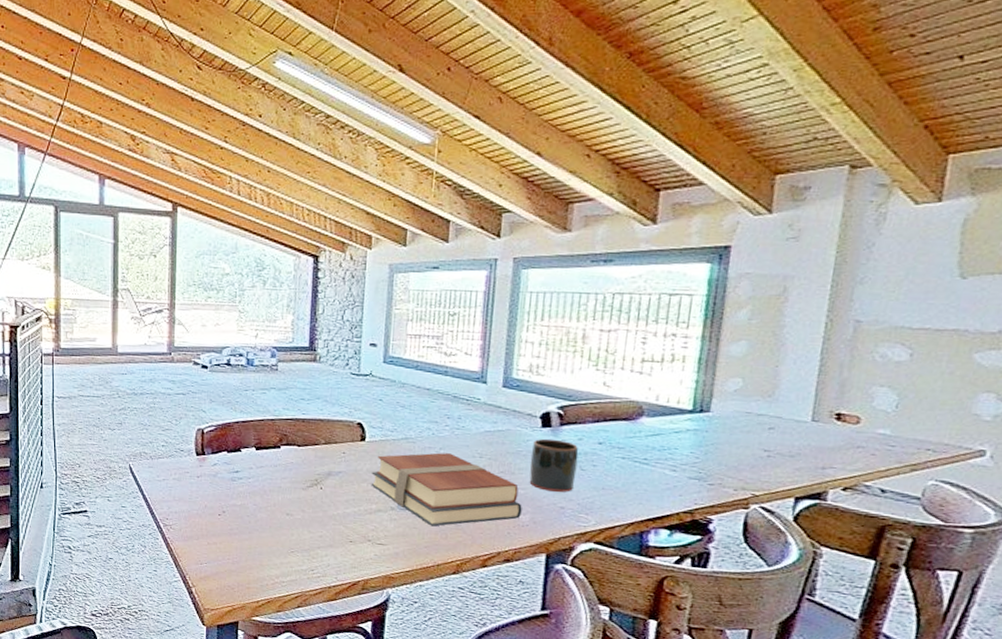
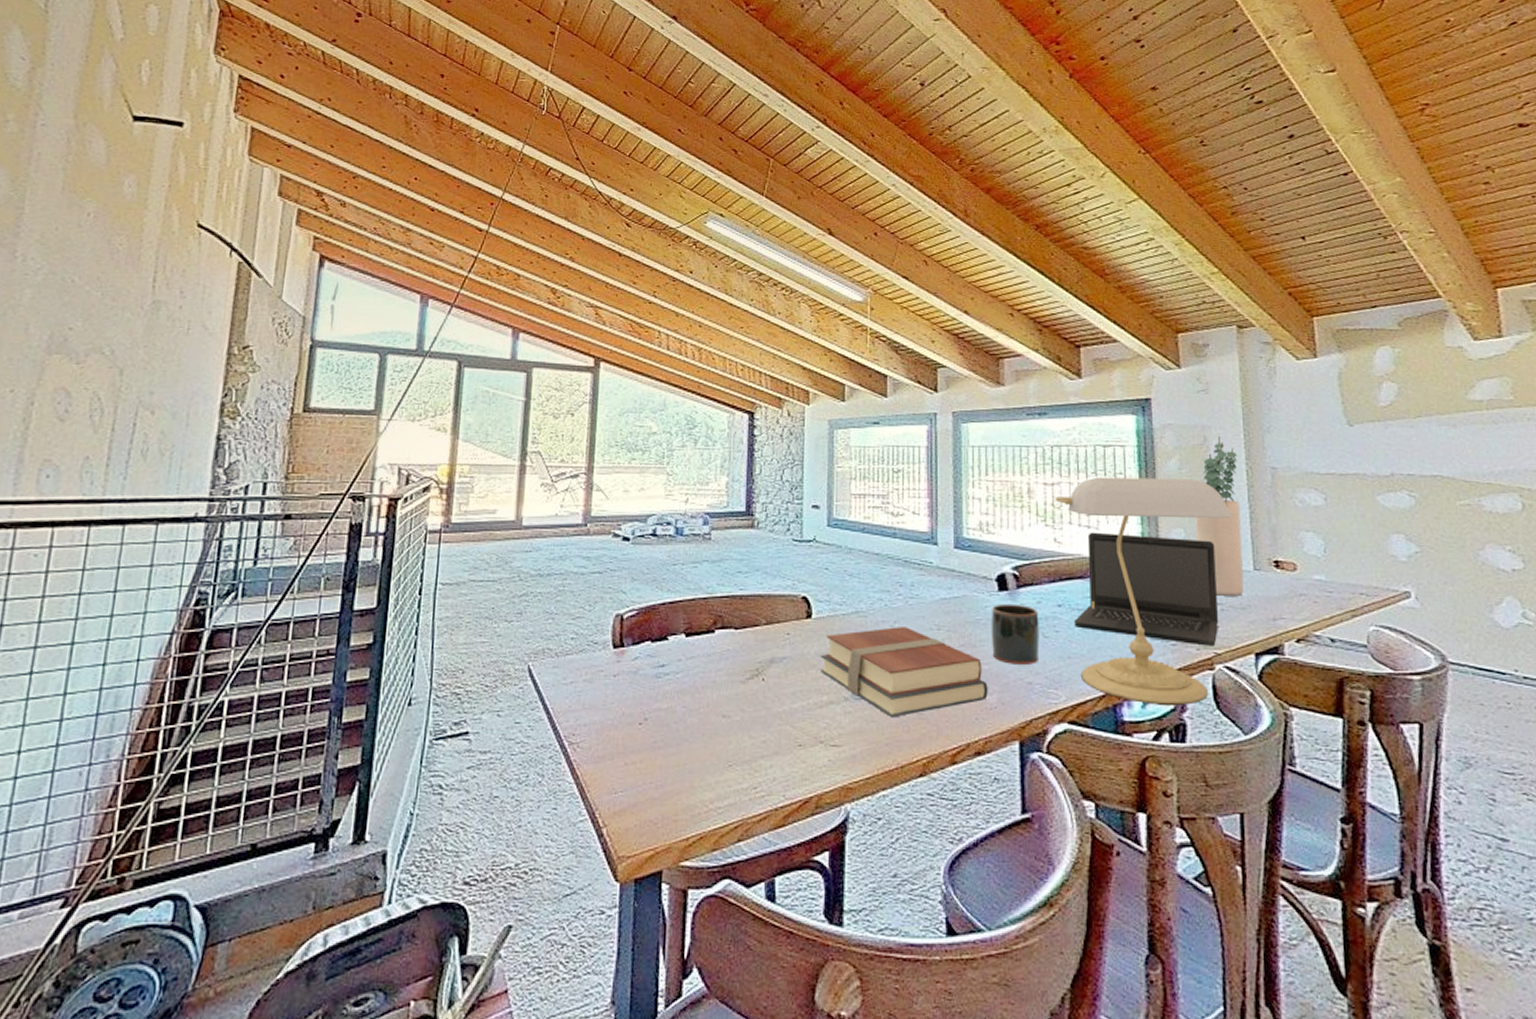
desk lamp: none [609,325,799,537] -> present [1055,477,1232,705]
laptop: none [613,377,774,488] -> present [1074,532,1219,646]
vase: none [754,287,819,445] -> present [1195,436,1244,596]

